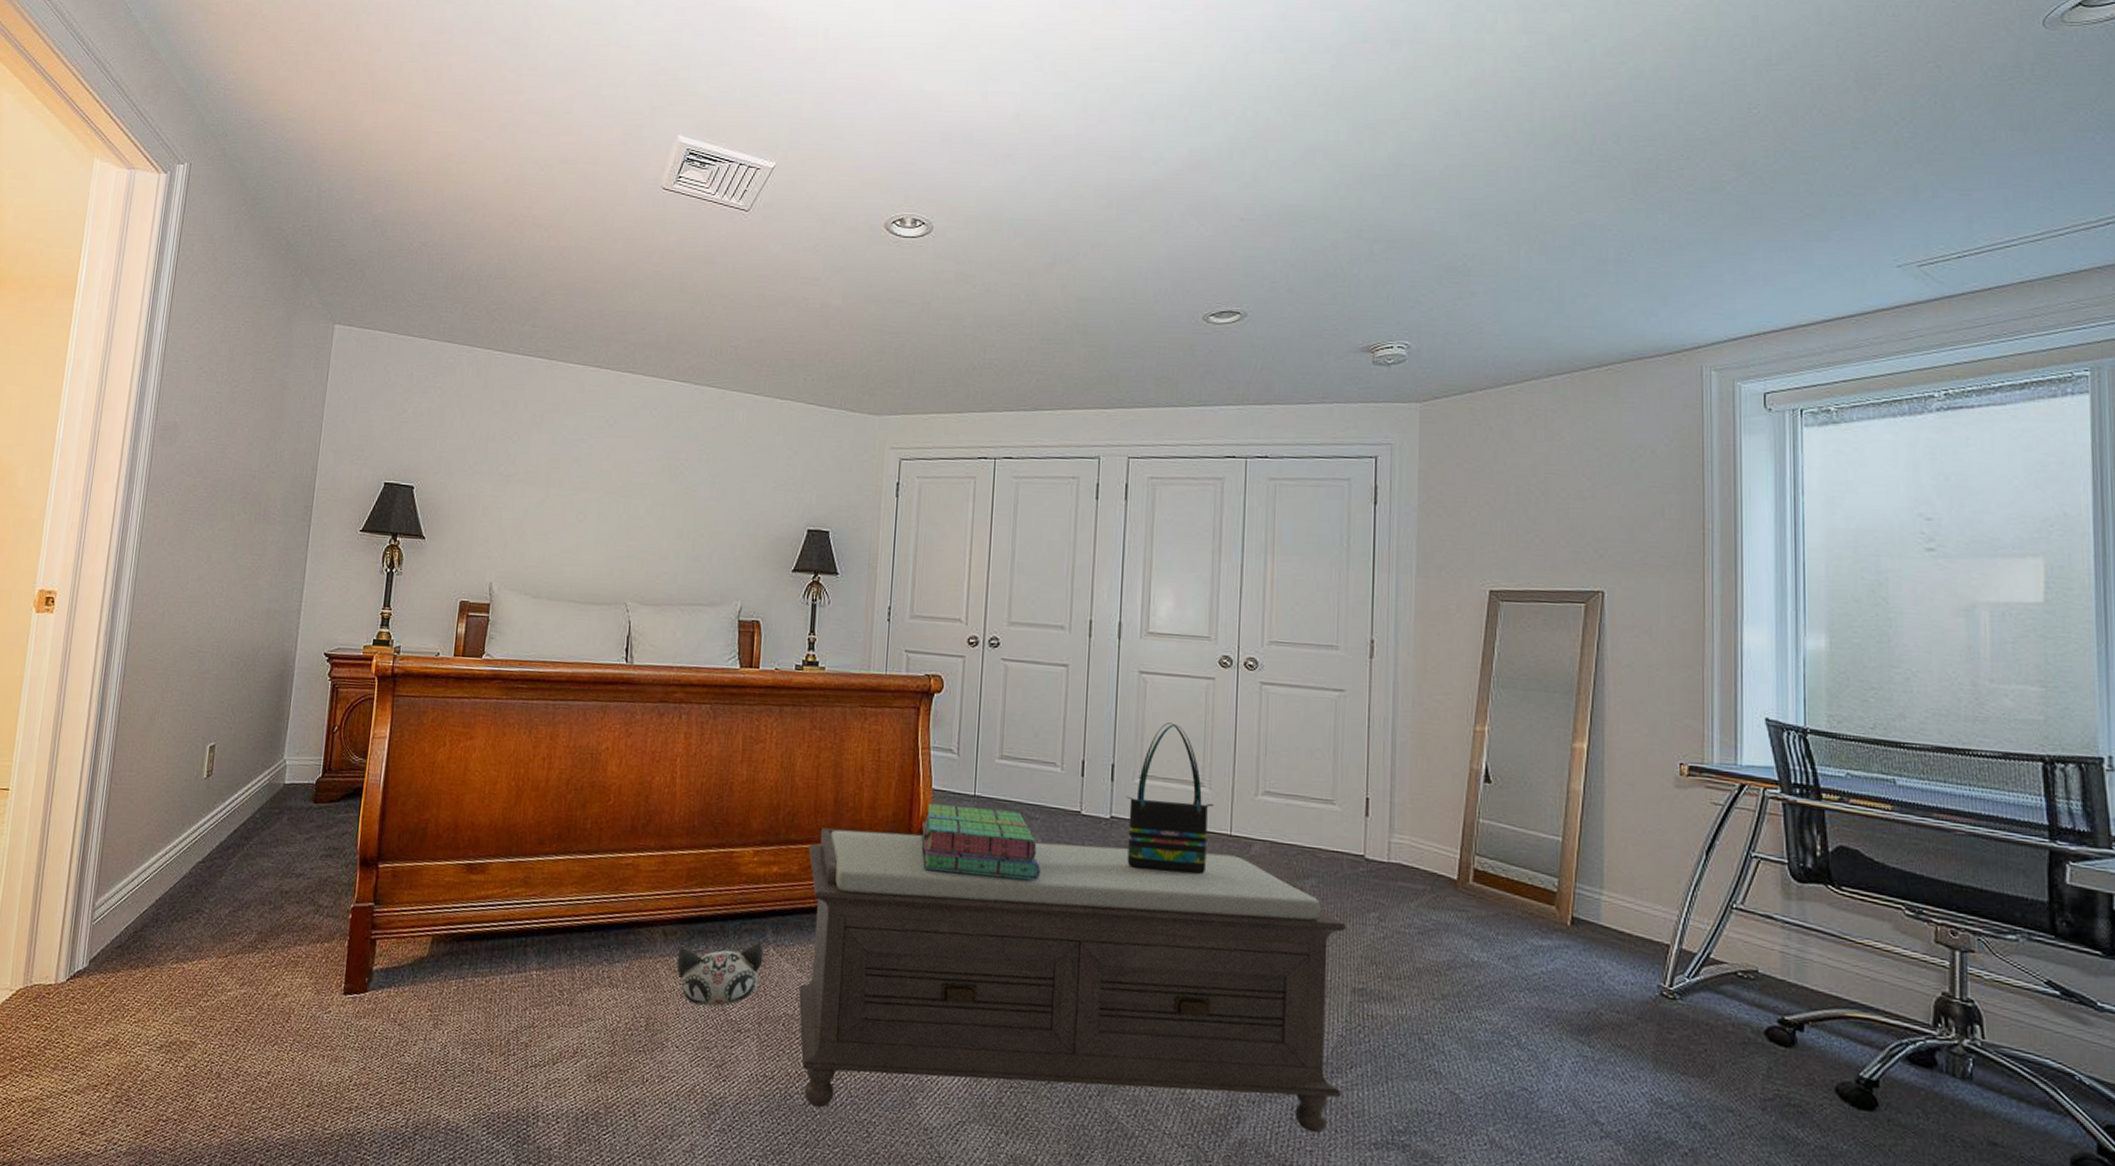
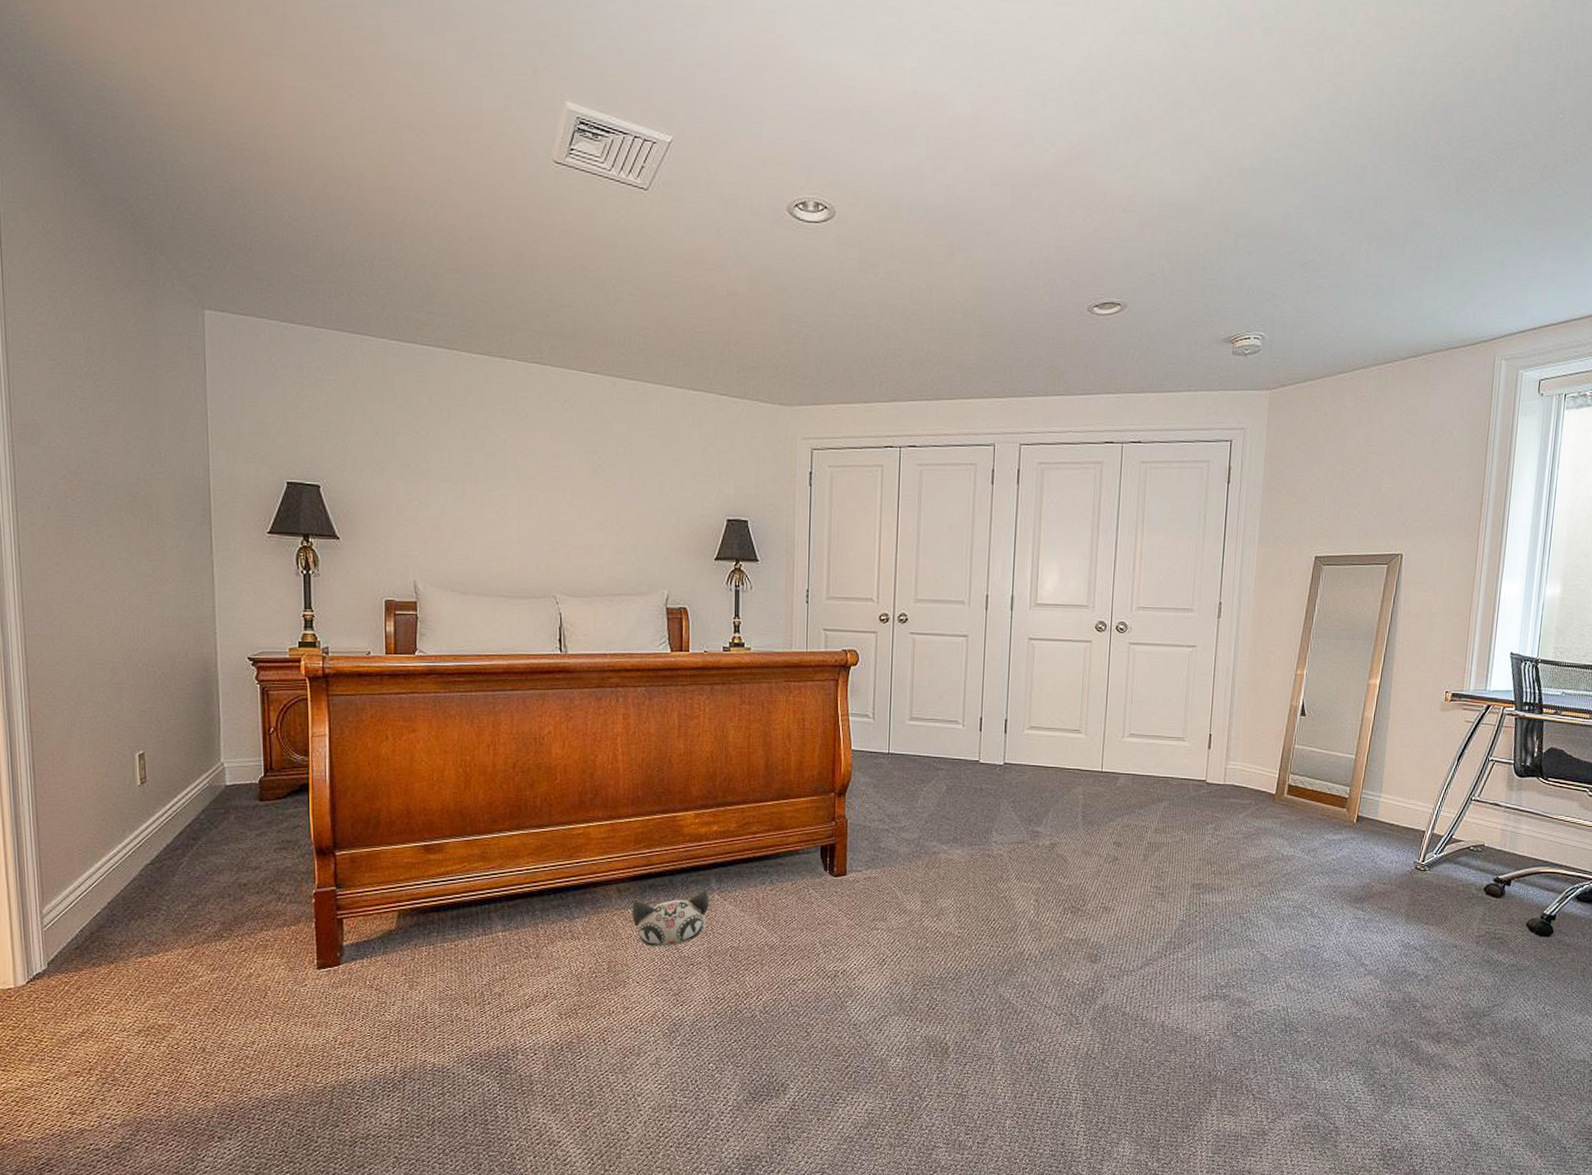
bench: present [798,828,1346,1134] -> none [742,786,1189,1017]
stack of books: present [921,804,1040,881] -> none [843,763,946,821]
tote bag: present [1125,722,1214,874] -> none [1016,681,1089,805]

